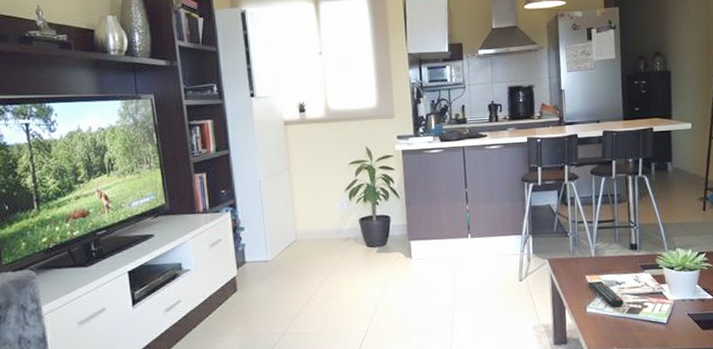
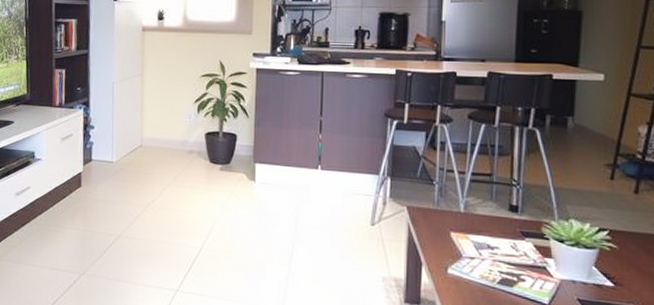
remote control: present [587,280,624,308] -> none [451,239,495,276]

